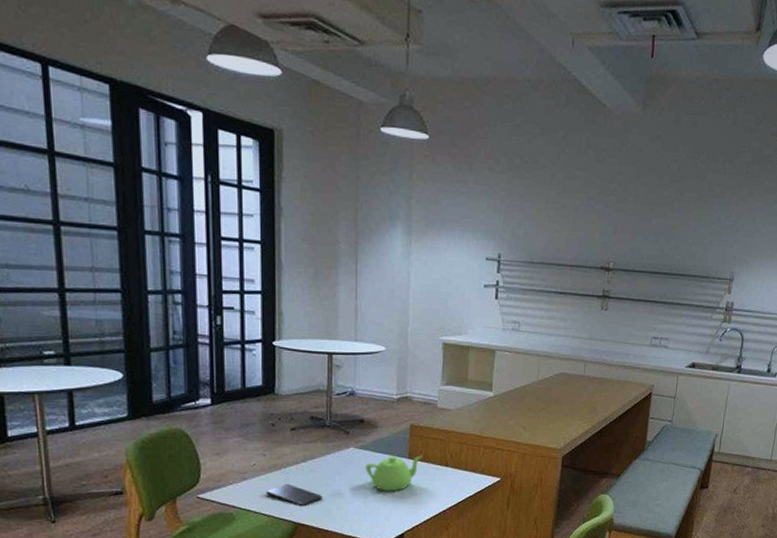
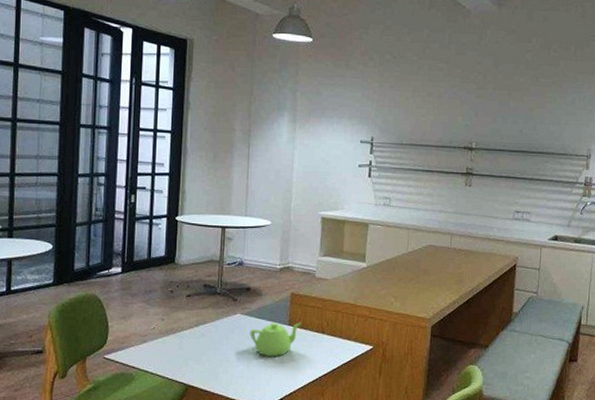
smartphone: present [266,483,322,507] -> none [162,346,211,369]

